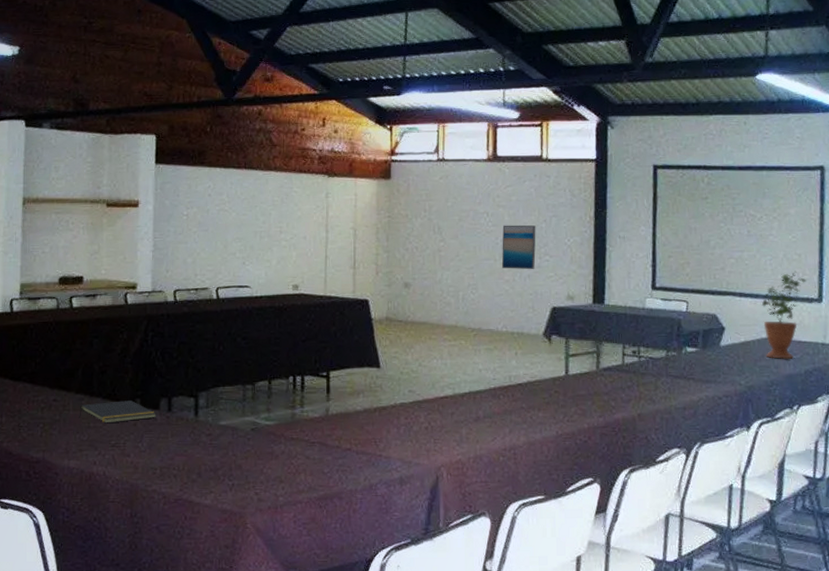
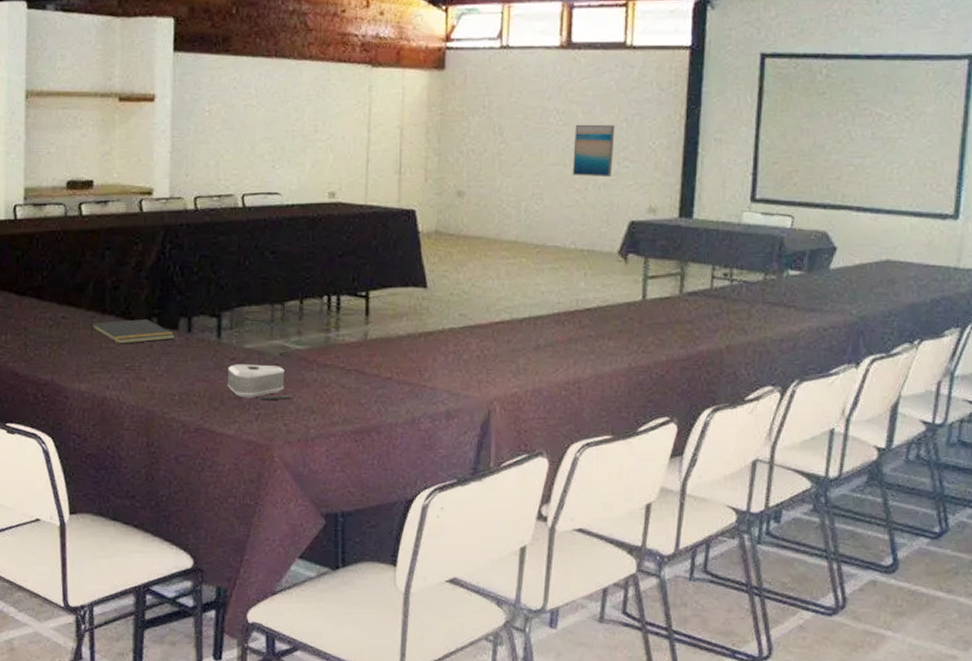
speaker: none [204,439,263,472] -> present [227,364,292,401]
potted plant: present [761,271,807,359] -> none [883,181,941,285]

